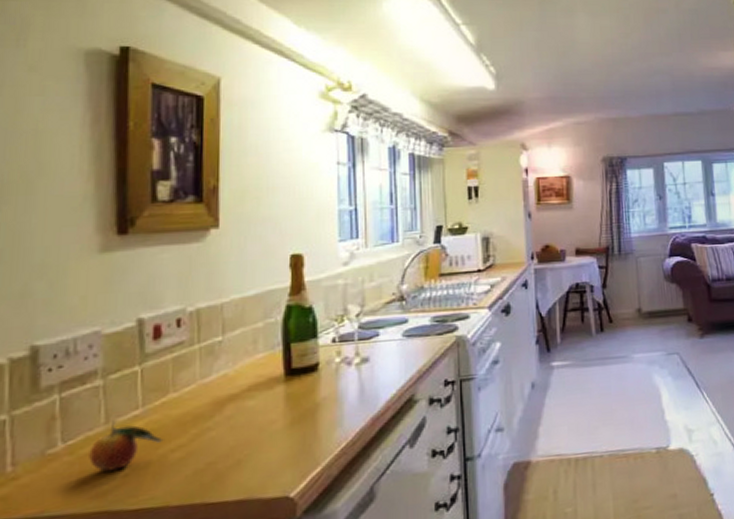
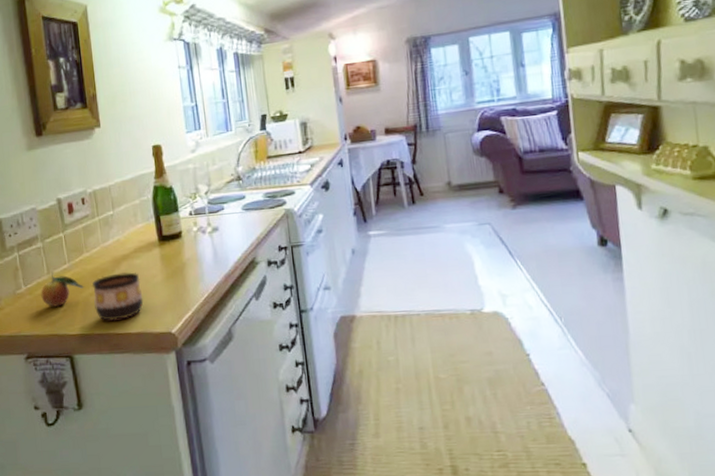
cup: none [175,417,253,487] -> present [92,272,144,321]

